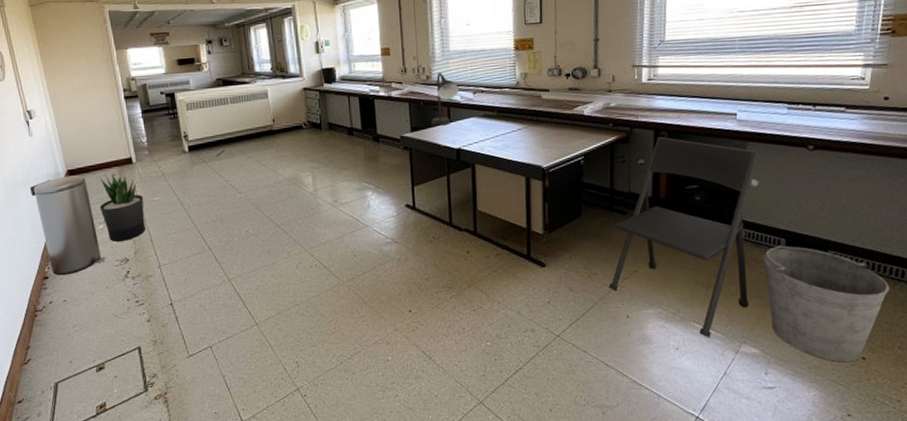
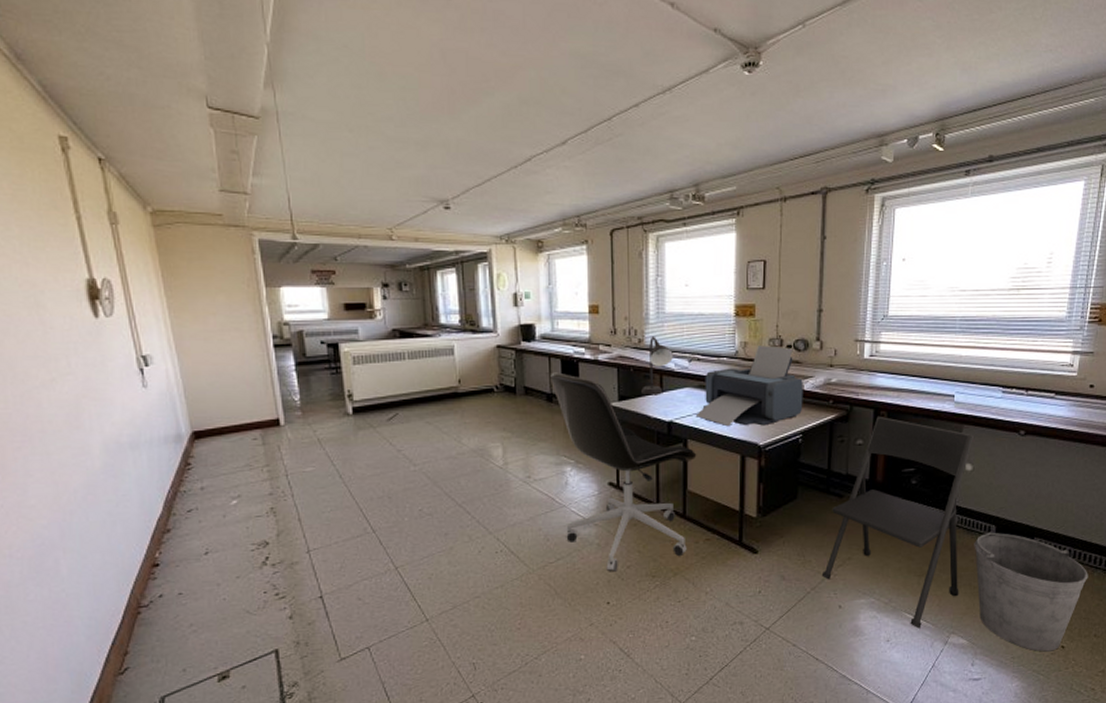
pedal bin: present [29,175,106,276] -> none [139,438,238,563]
planter: present [99,173,146,242] -> none [234,437,293,521]
office chair: none [349,109,485,284] -> present [549,372,697,572]
printer: none [481,75,584,152] -> present [695,345,803,427]

